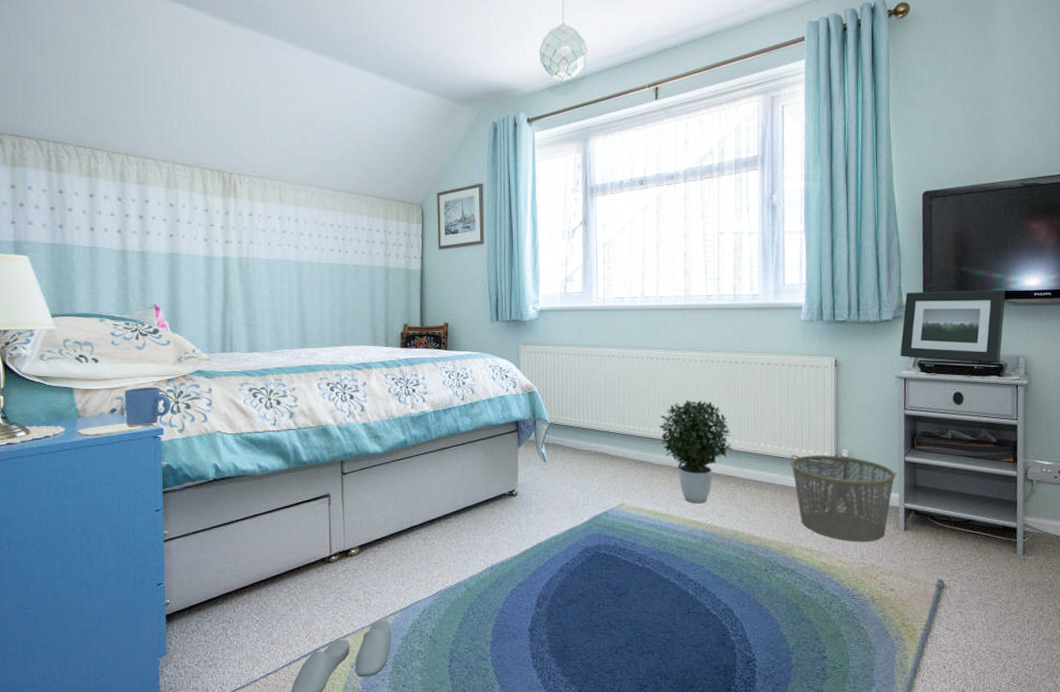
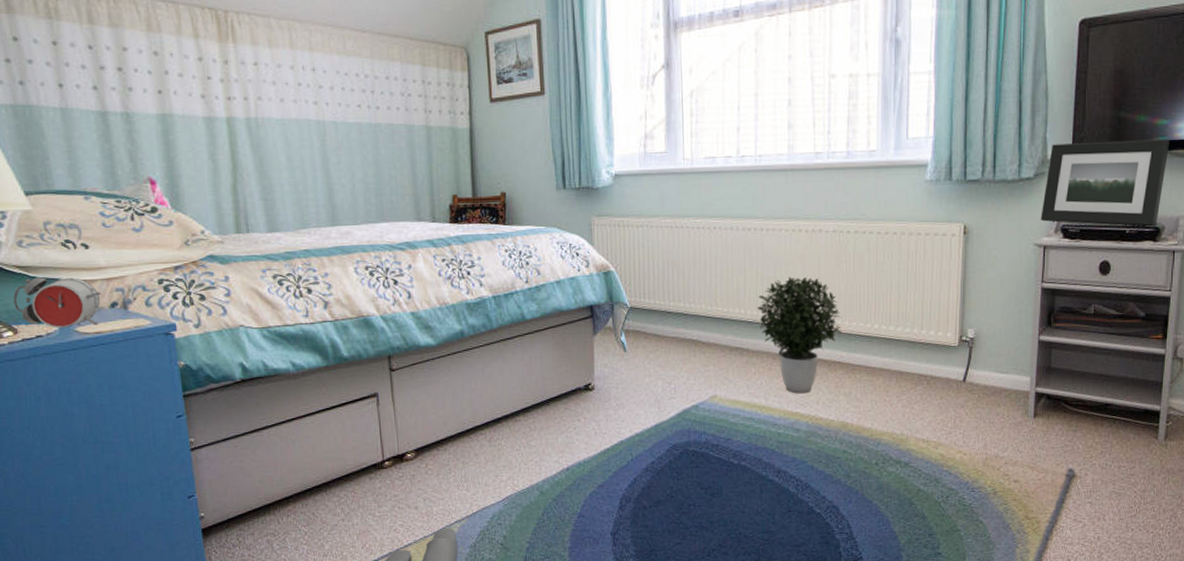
alarm clock: none [29,386,104,430] -> present [13,277,101,329]
mug: present [124,387,172,427] -> none [124,275,183,323]
basket: present [790,454,897,542] -> none [908,336,1030,431]

